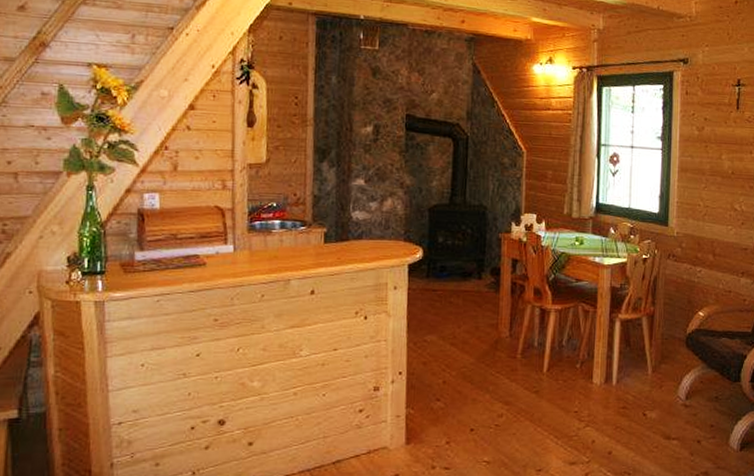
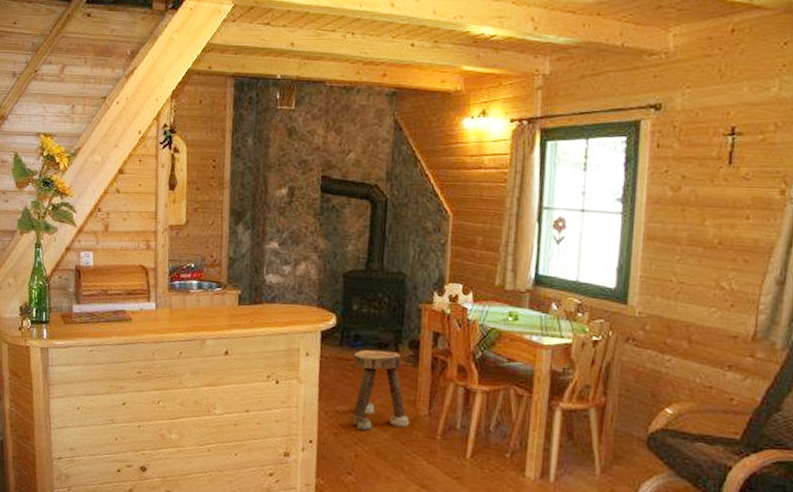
stool: none [440,279,492,357] -> present [352,349,409,431]

